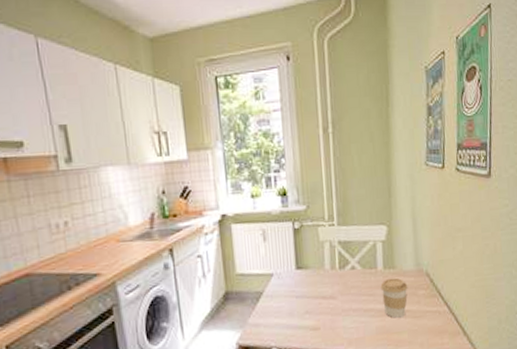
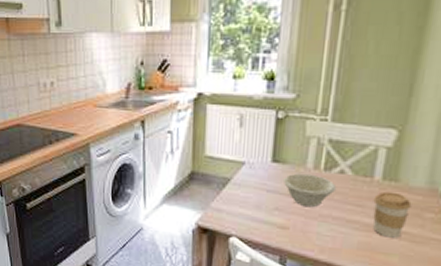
bowl: none [307,274,352,306] -> present [282,173,337,208]

